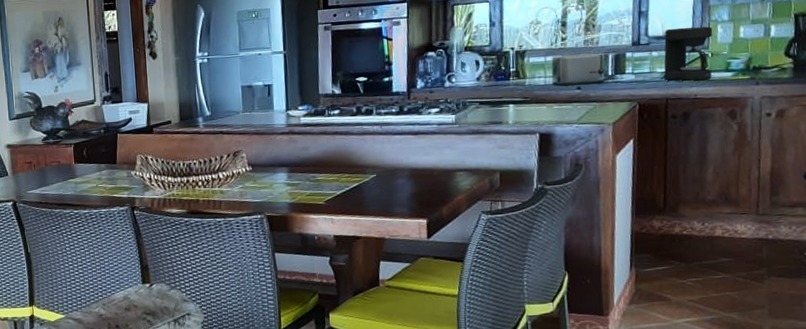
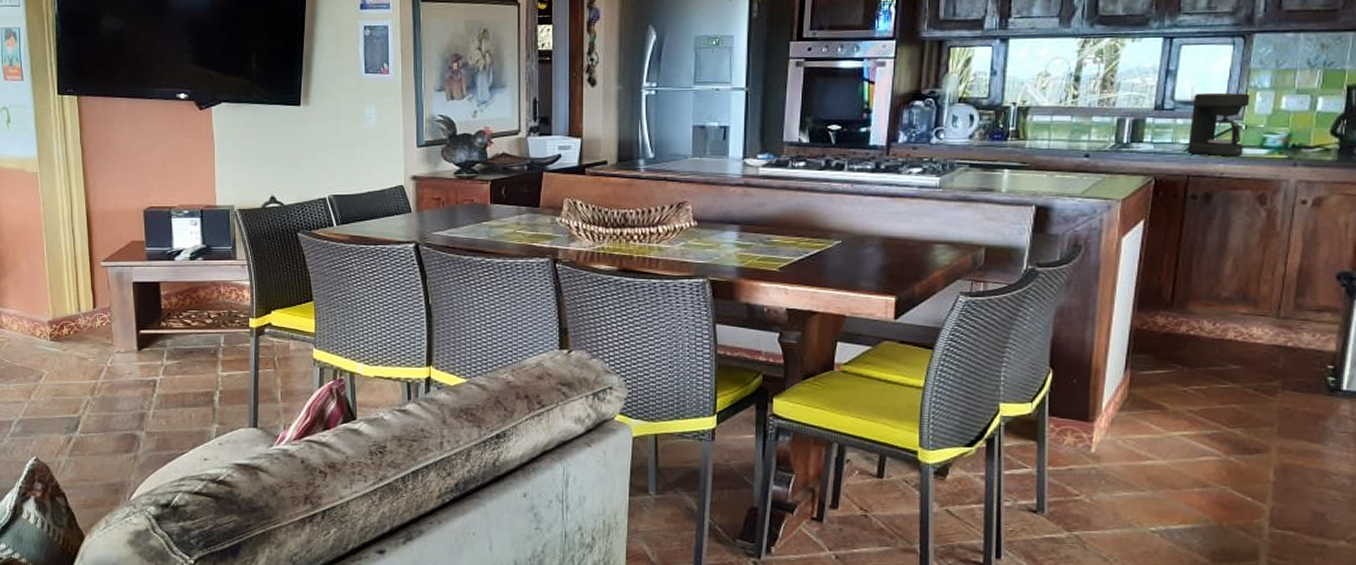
toaster: present [551,53,606,87] -> none [1056,115,1123,154]

